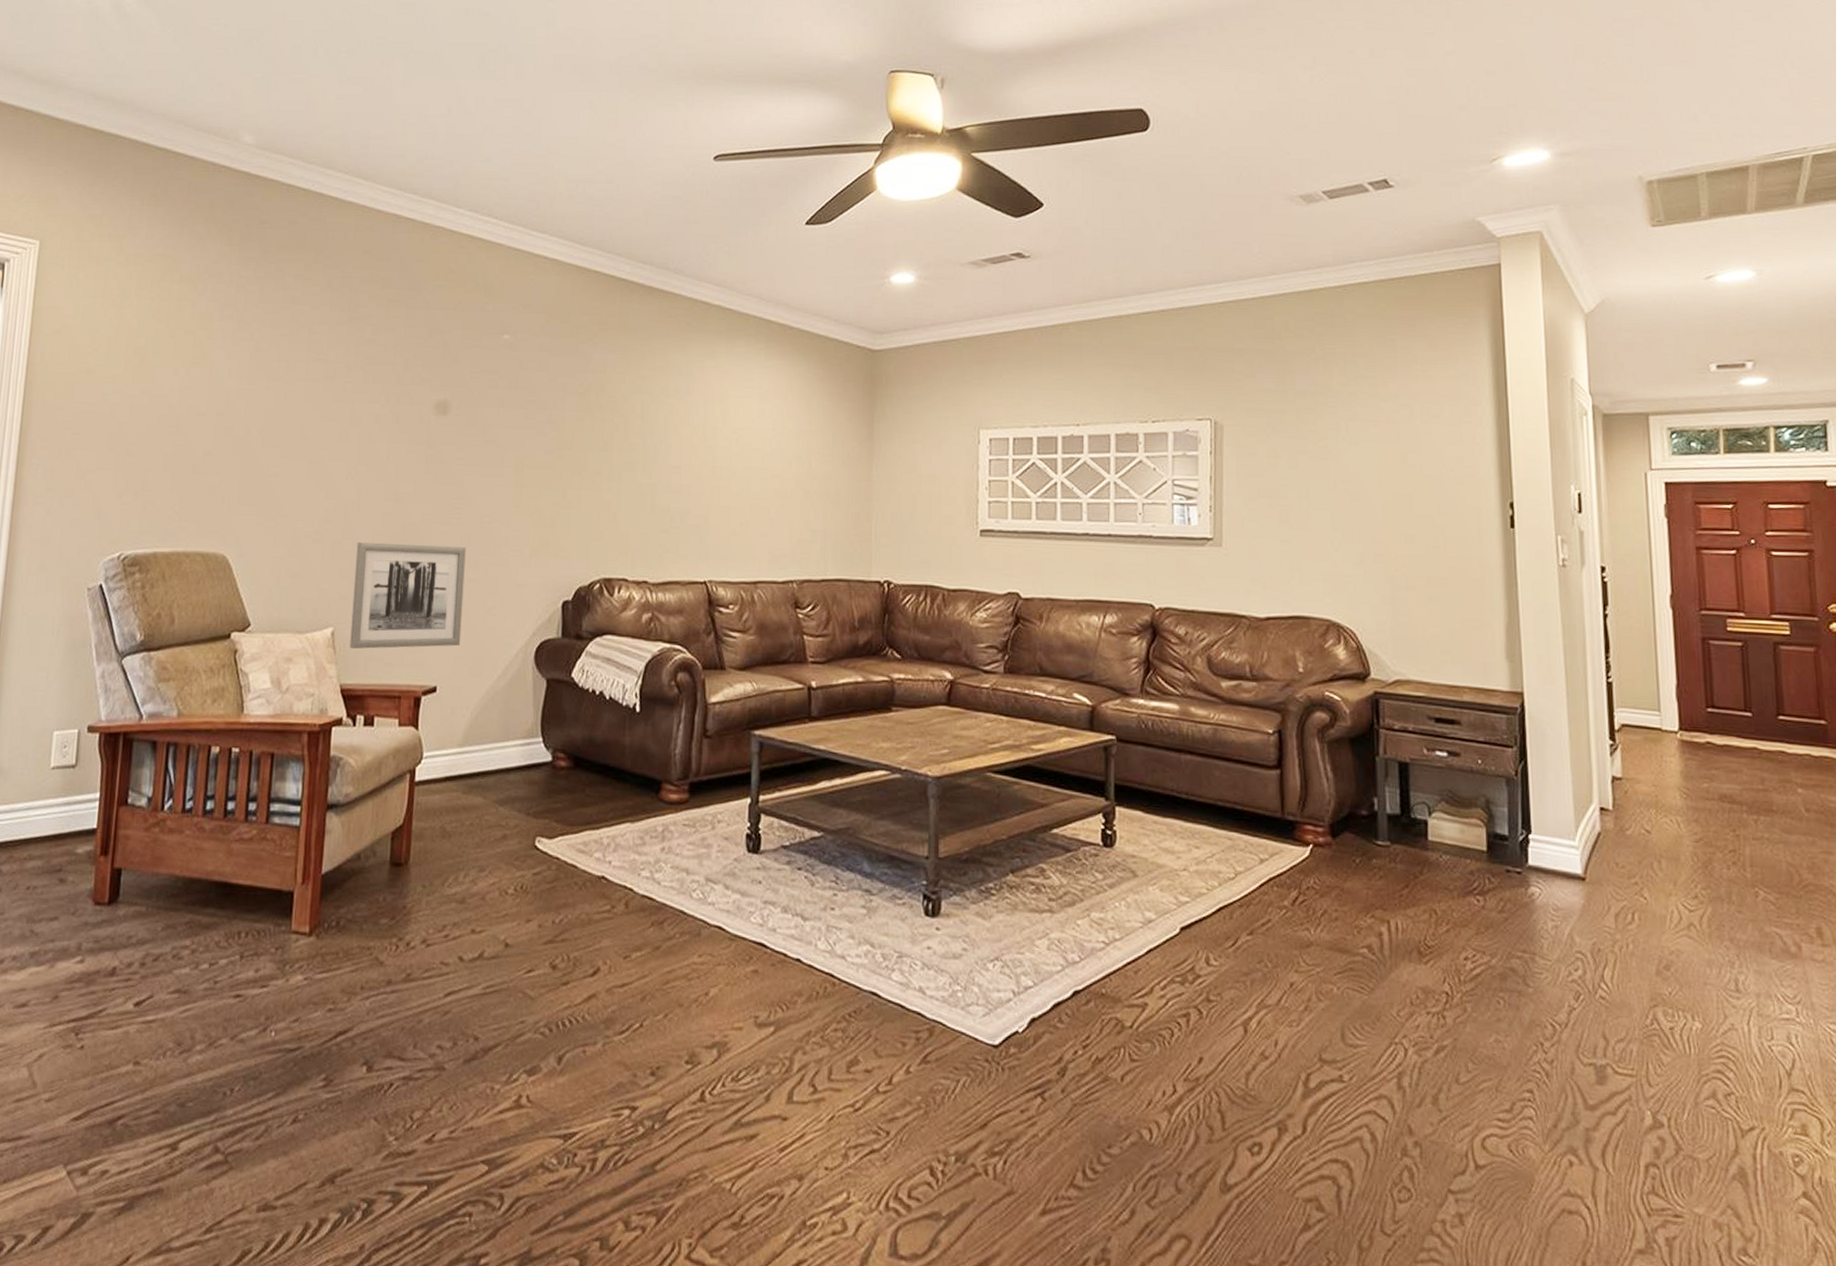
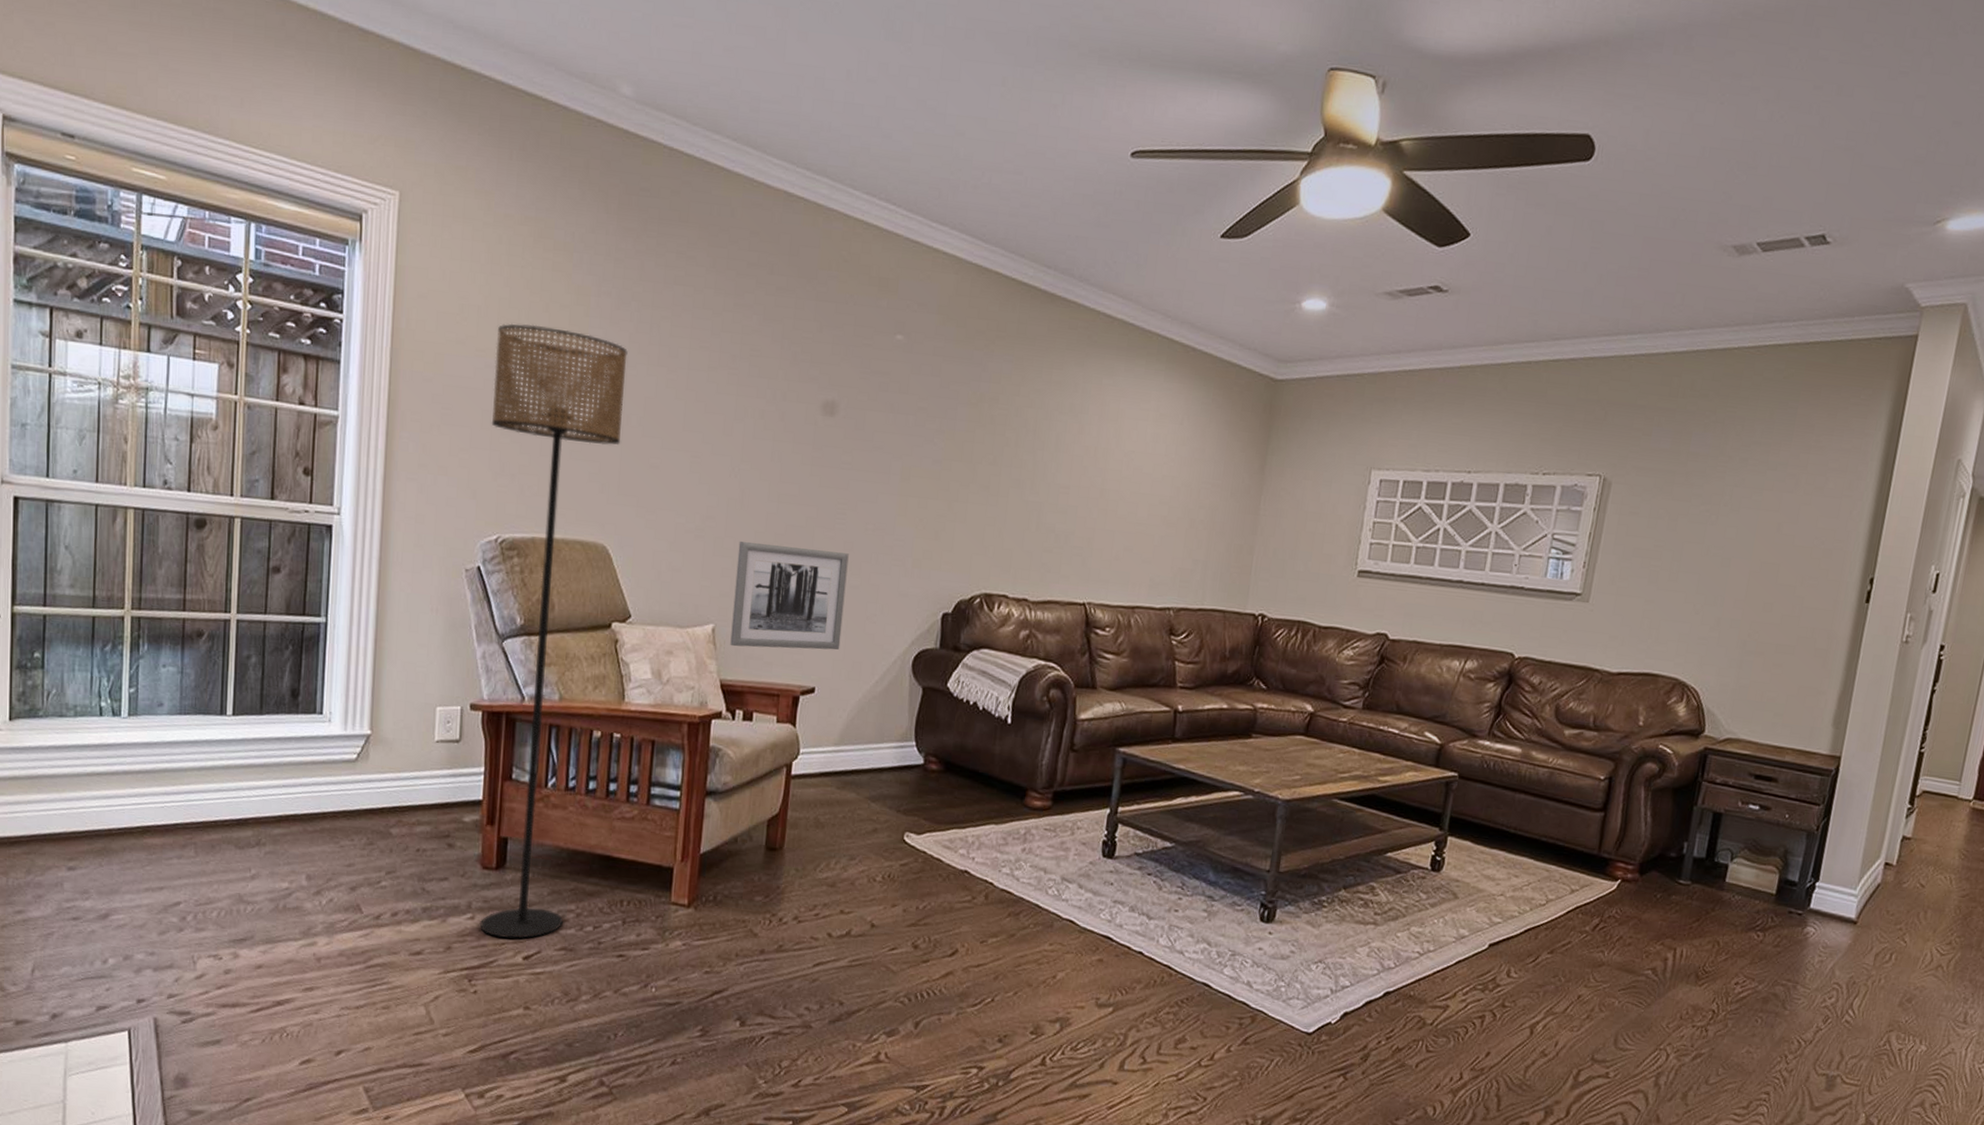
floor lamp: none [89,350,248,983] -> present [479,323,628,939]

